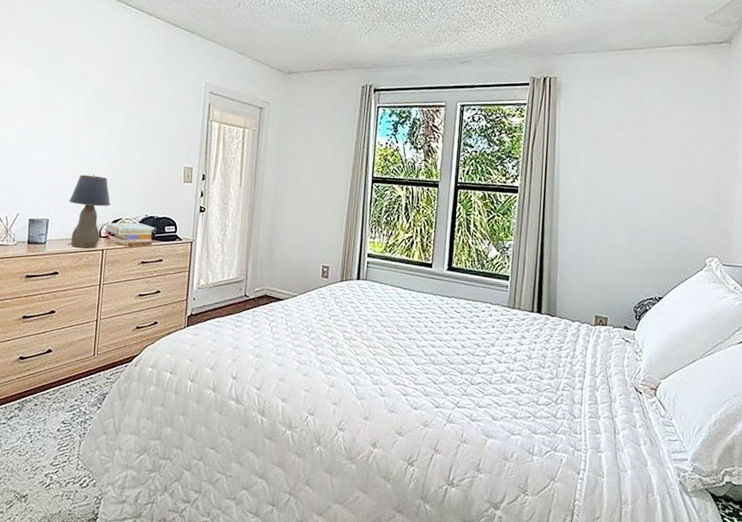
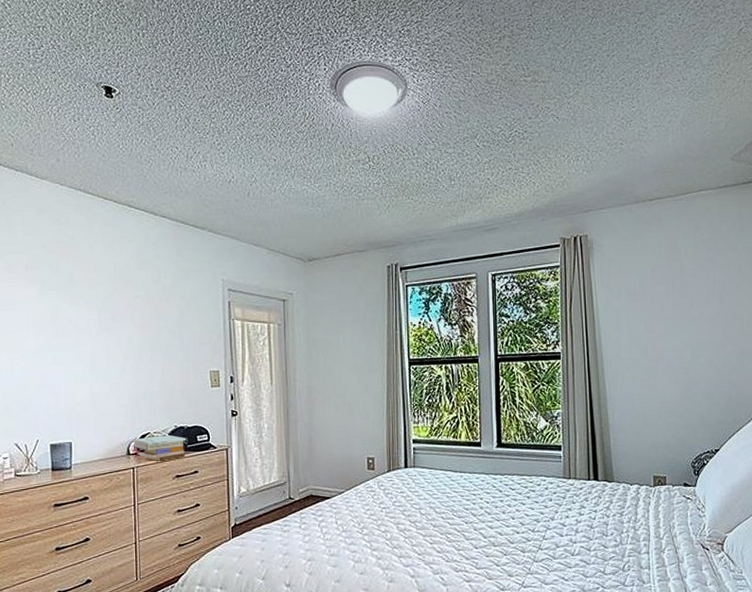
table lamp: present [67,174,111,249] -> none [90,389,136,470]

